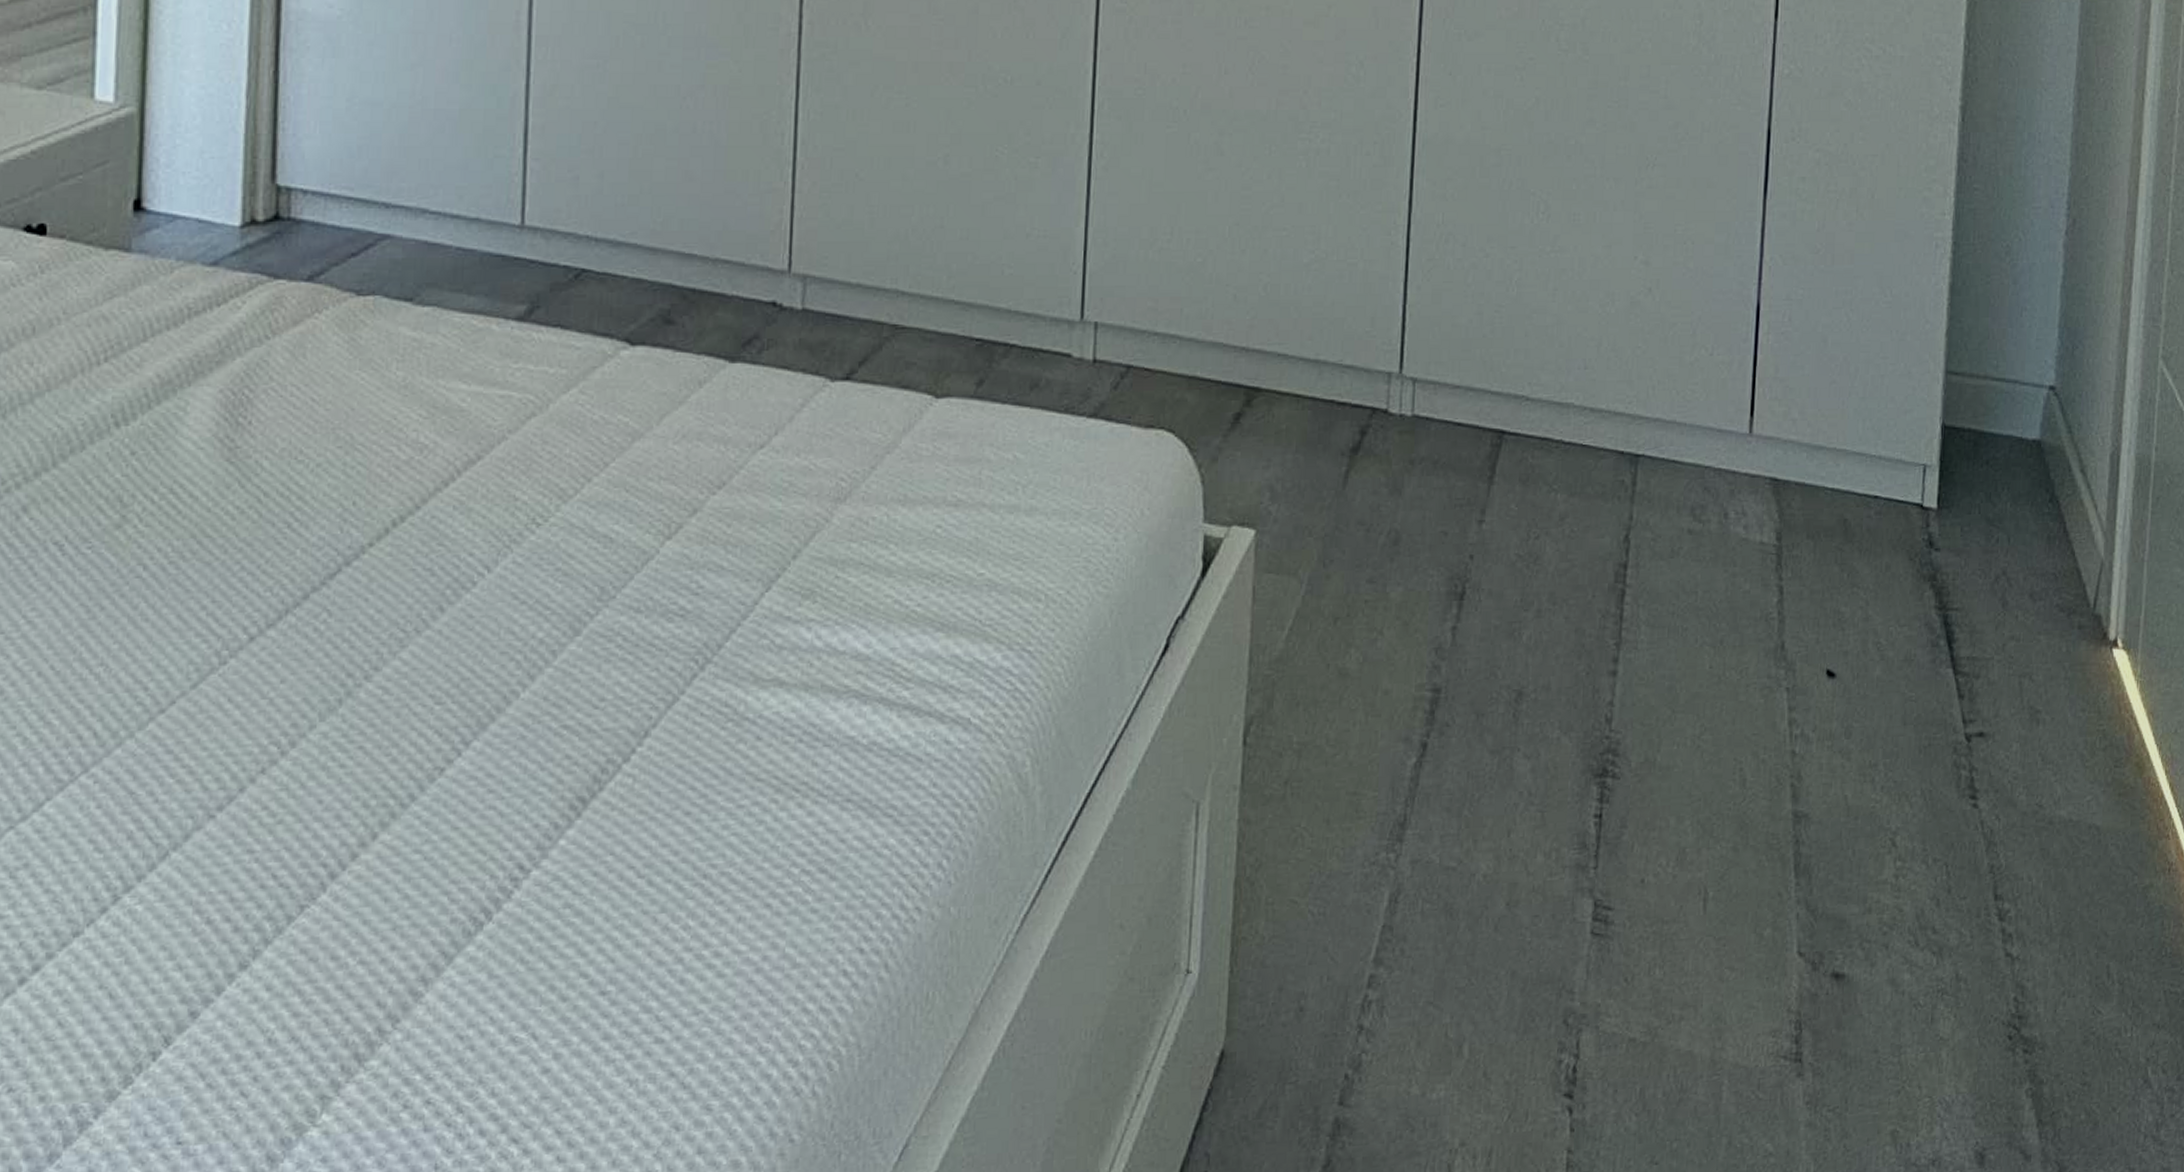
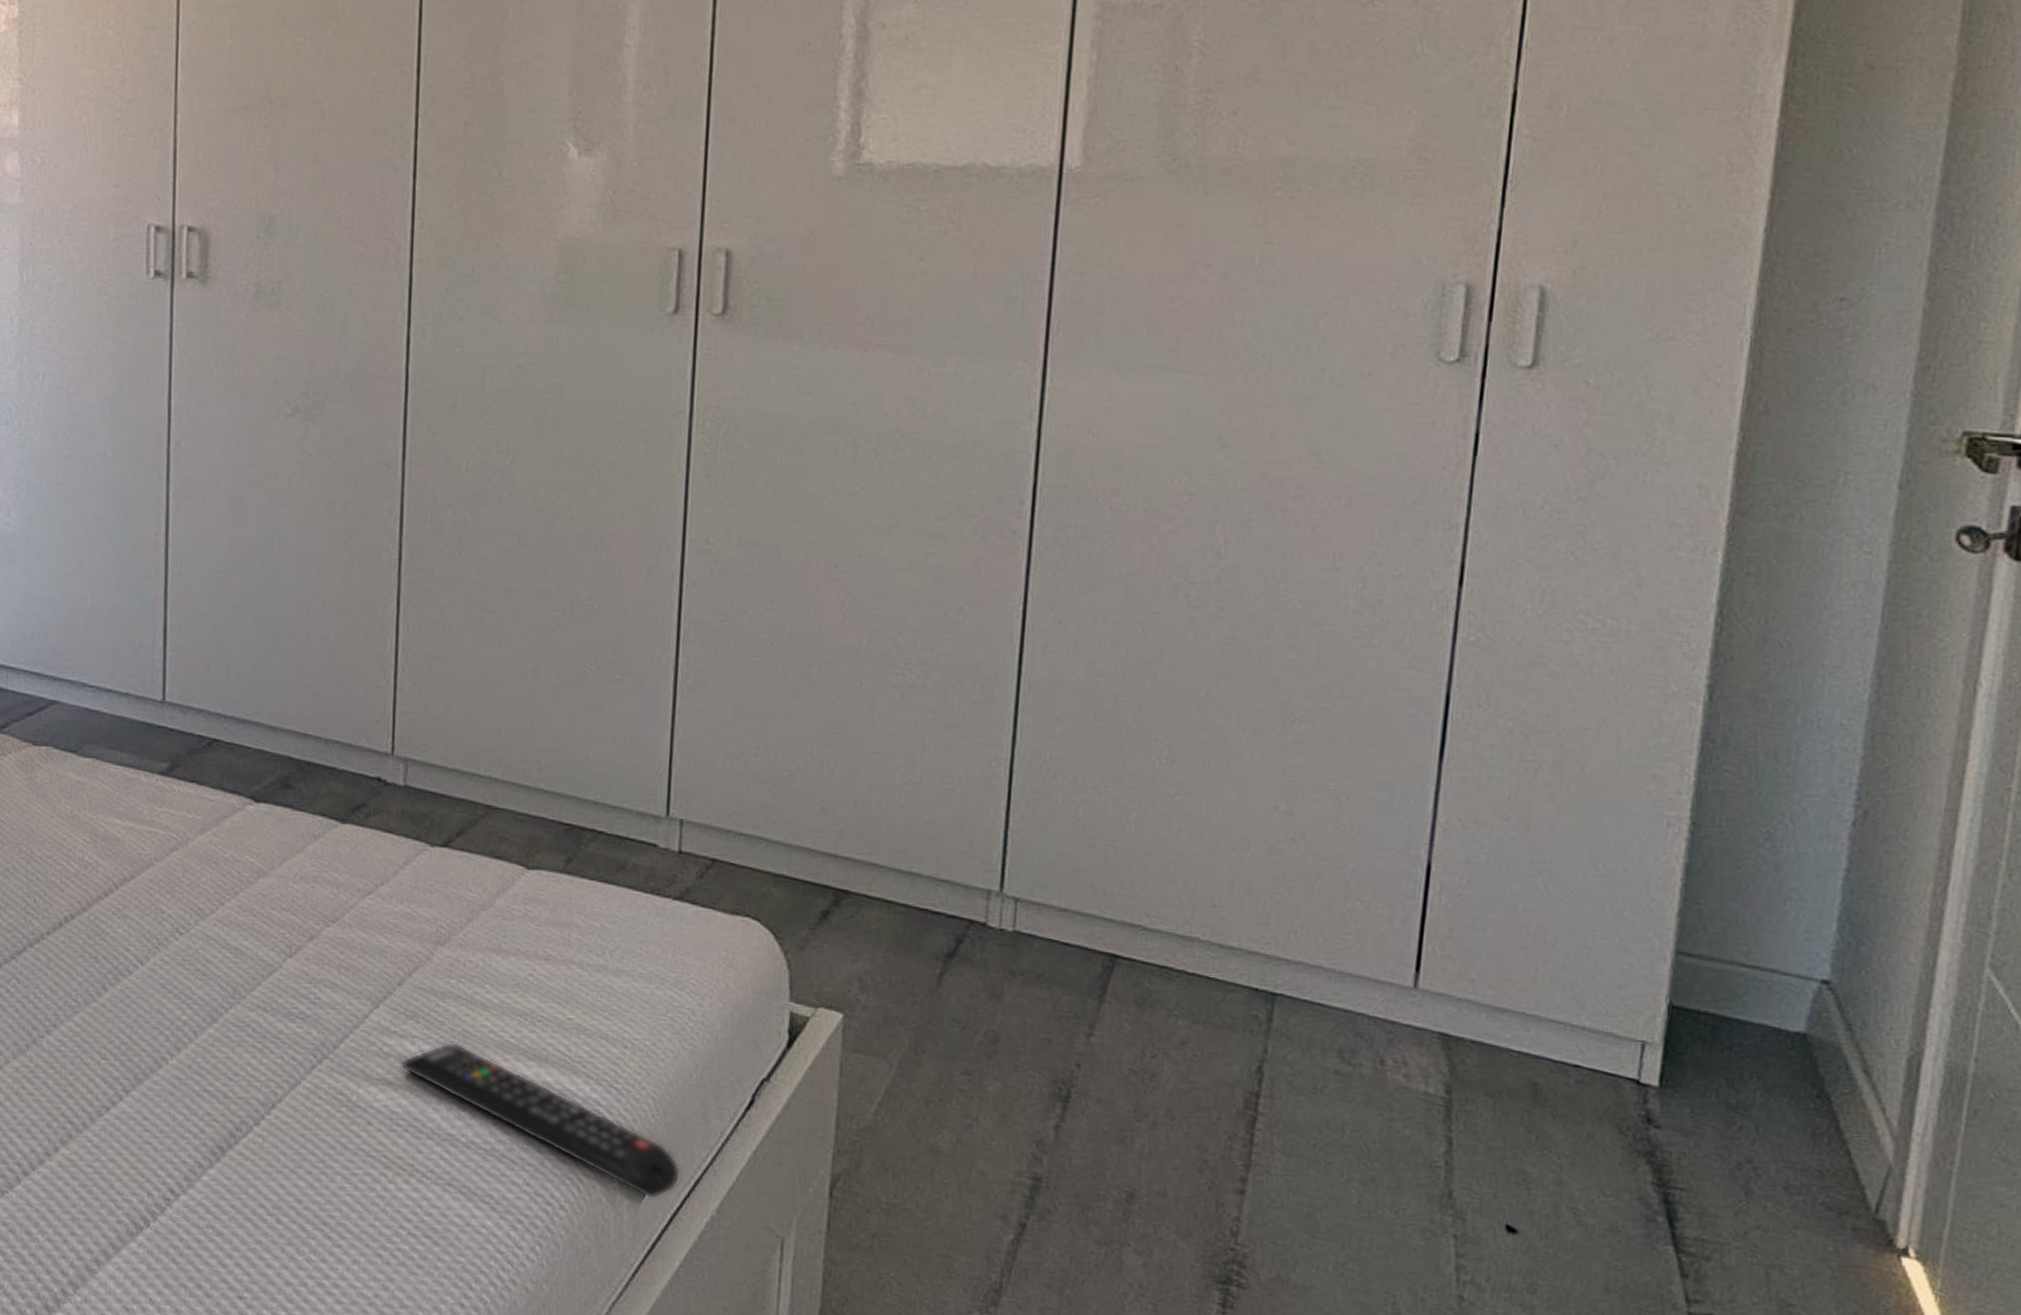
remote control: none [794,621,1096,781] -> present [400,1042,681,1200]

